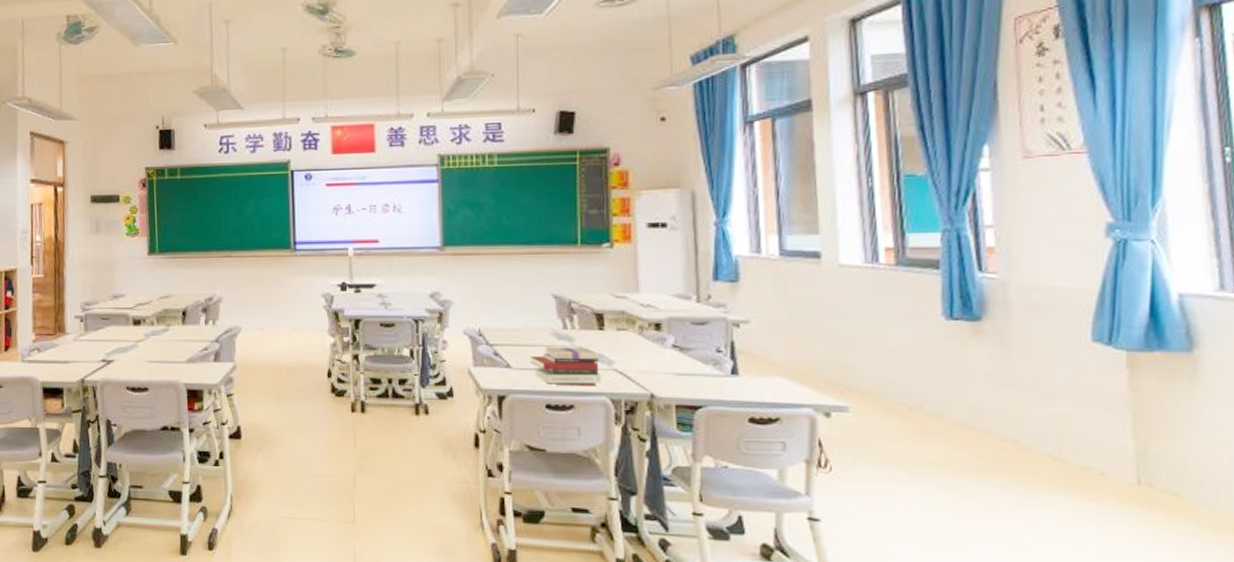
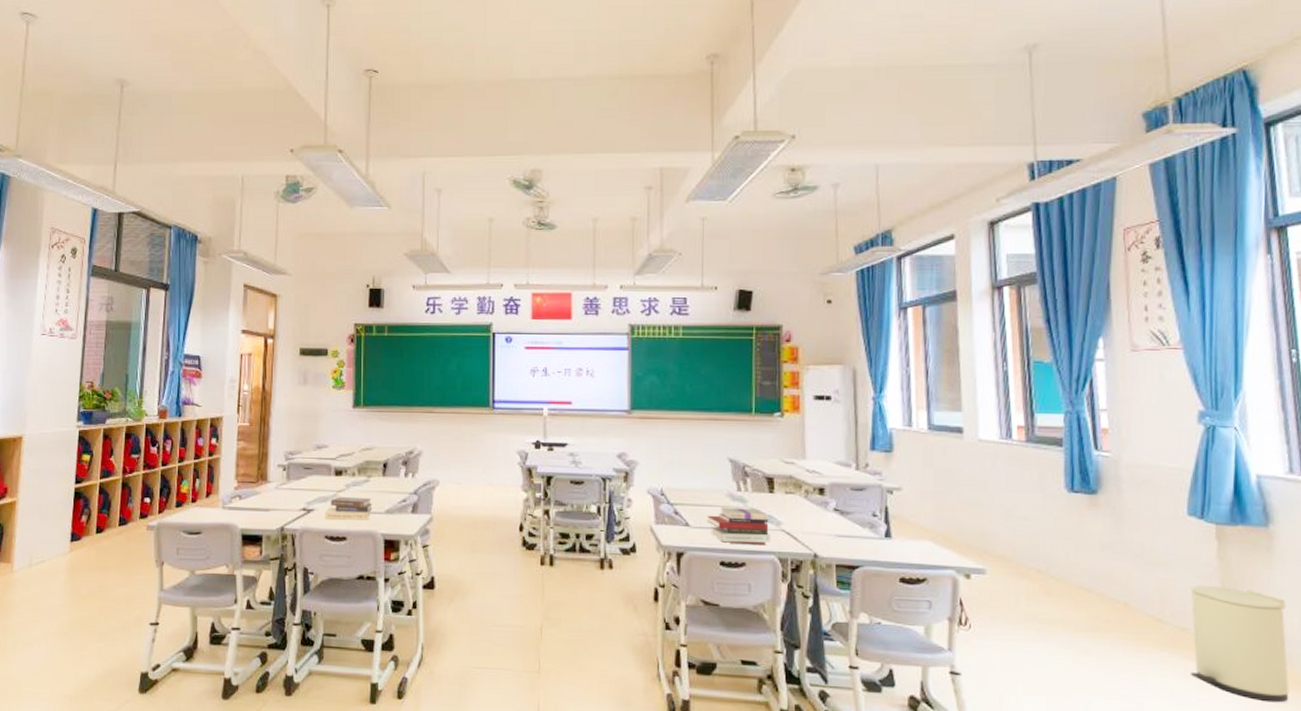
books: none [125,346,174,370] -> present [325,496,373,520]
pedal bin: none [1093,419,1216,549] -> present [1190,584,1290,703]

